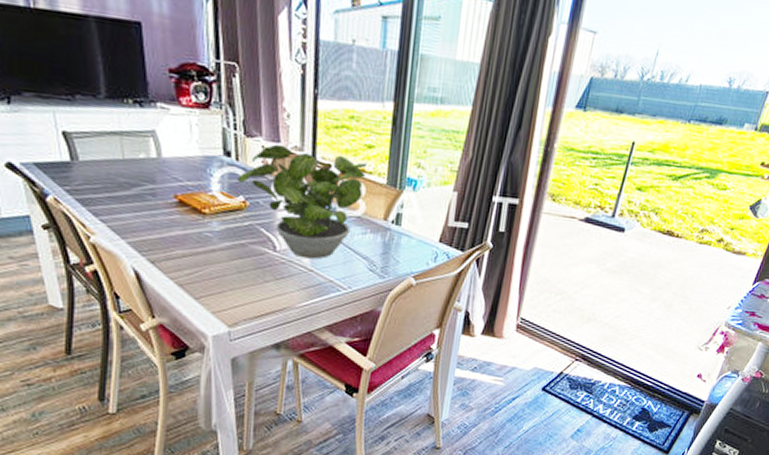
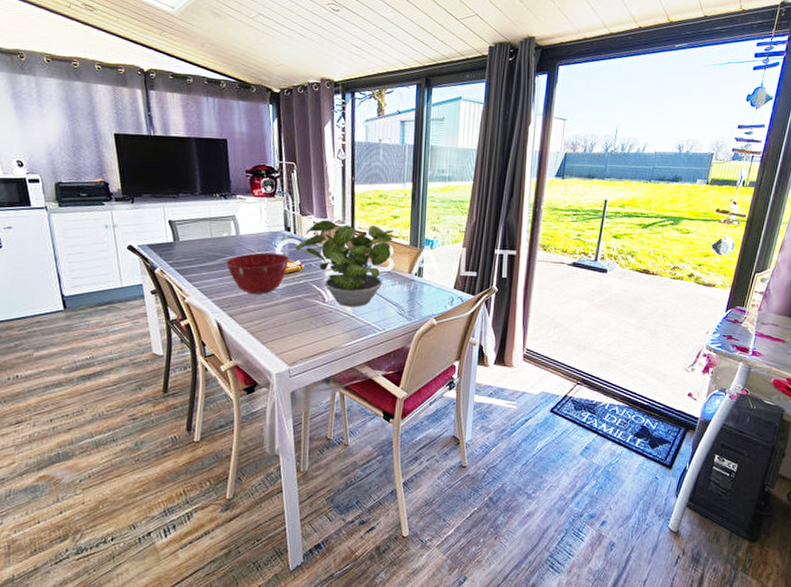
mixing bowl: none [143,182,230,238] -> present [225,252,289,295]

